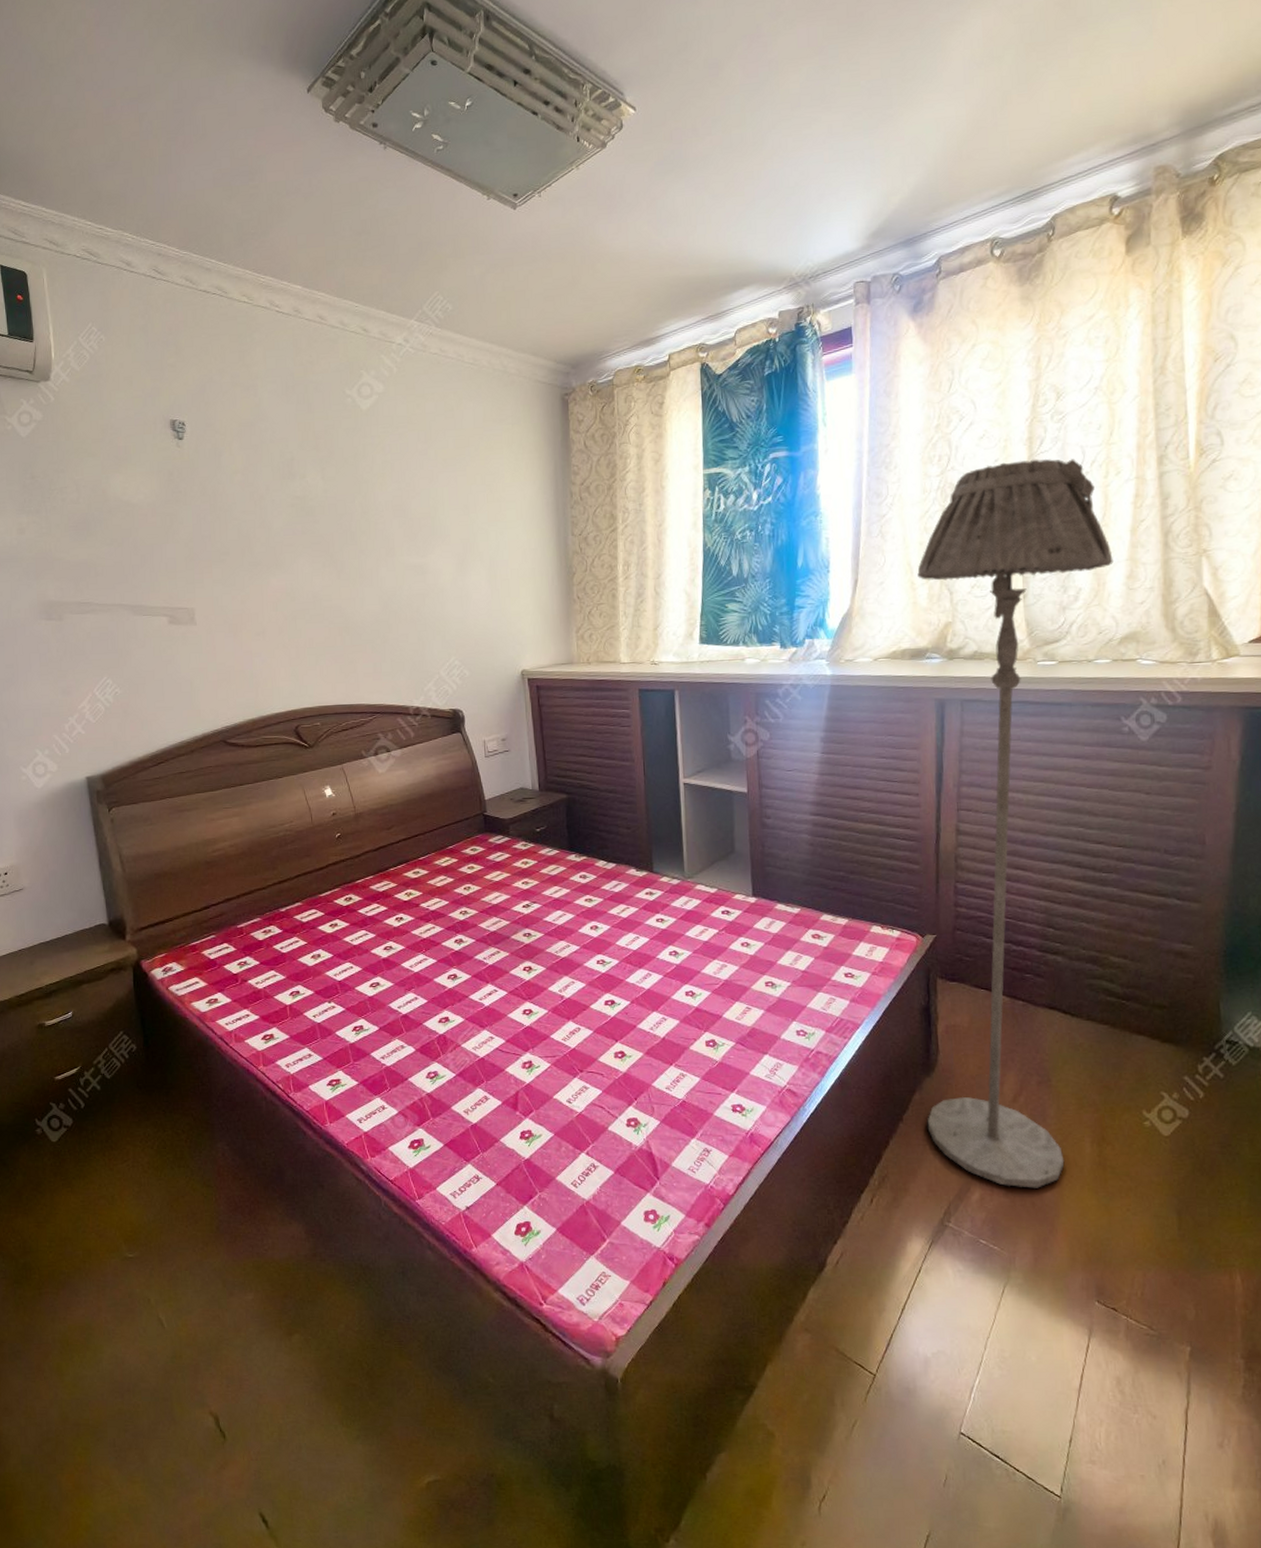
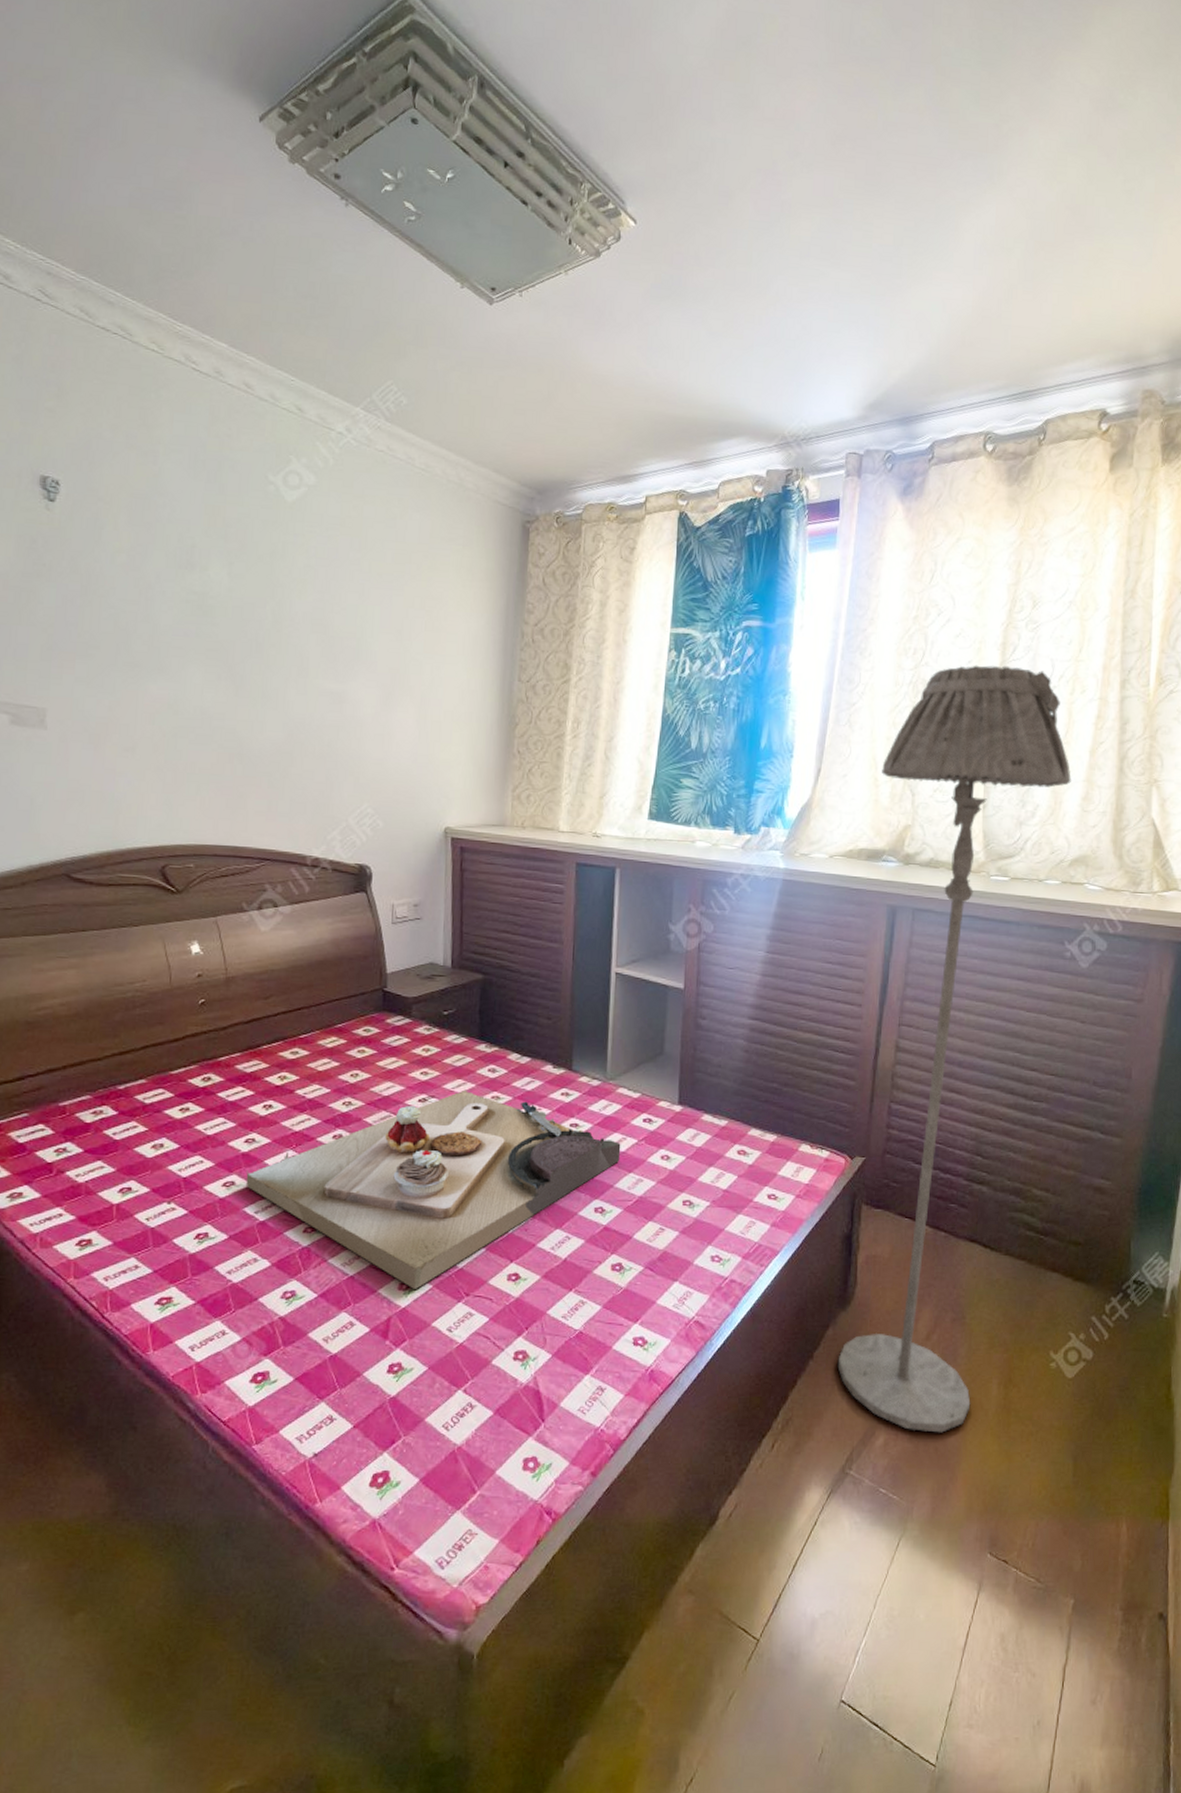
decorative tray: none [388,895,704,1069] -> present [245,1089,621,1290]

